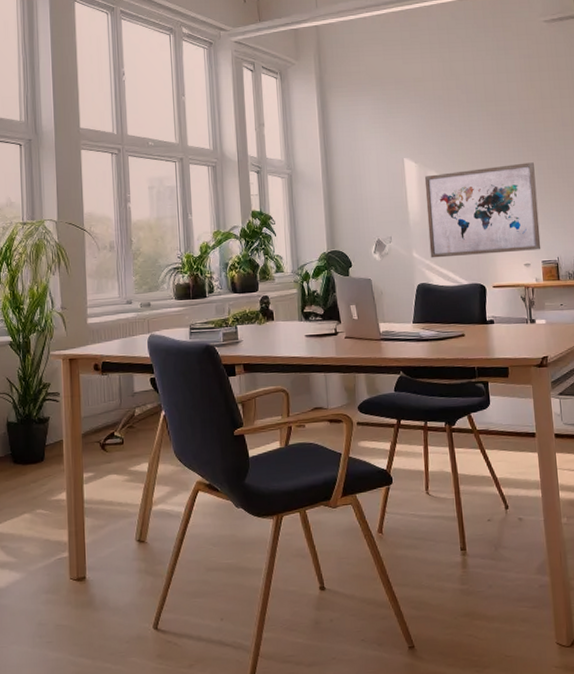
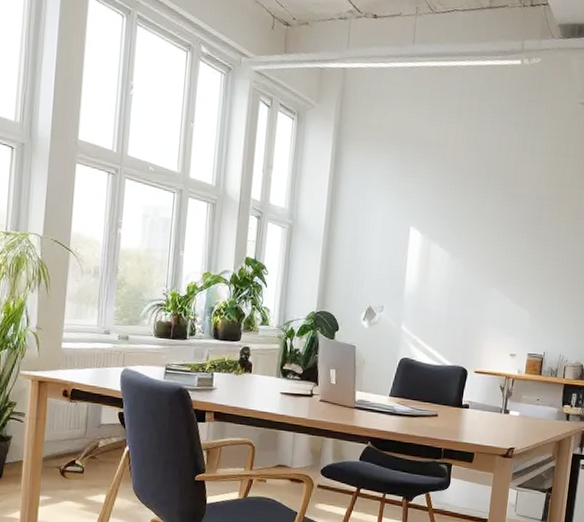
wall art: present [424,162,541,258] -> none [418,248,540,342]

